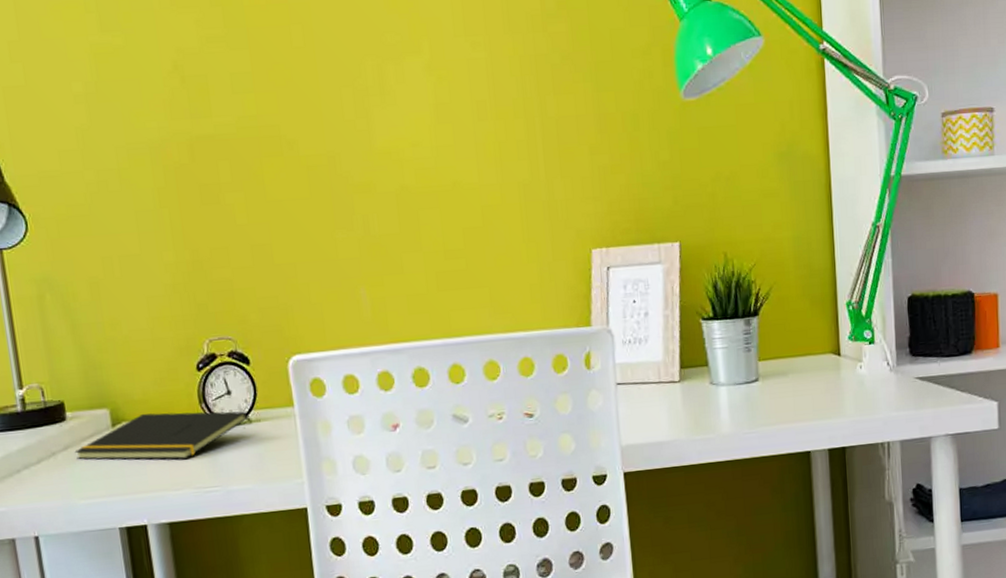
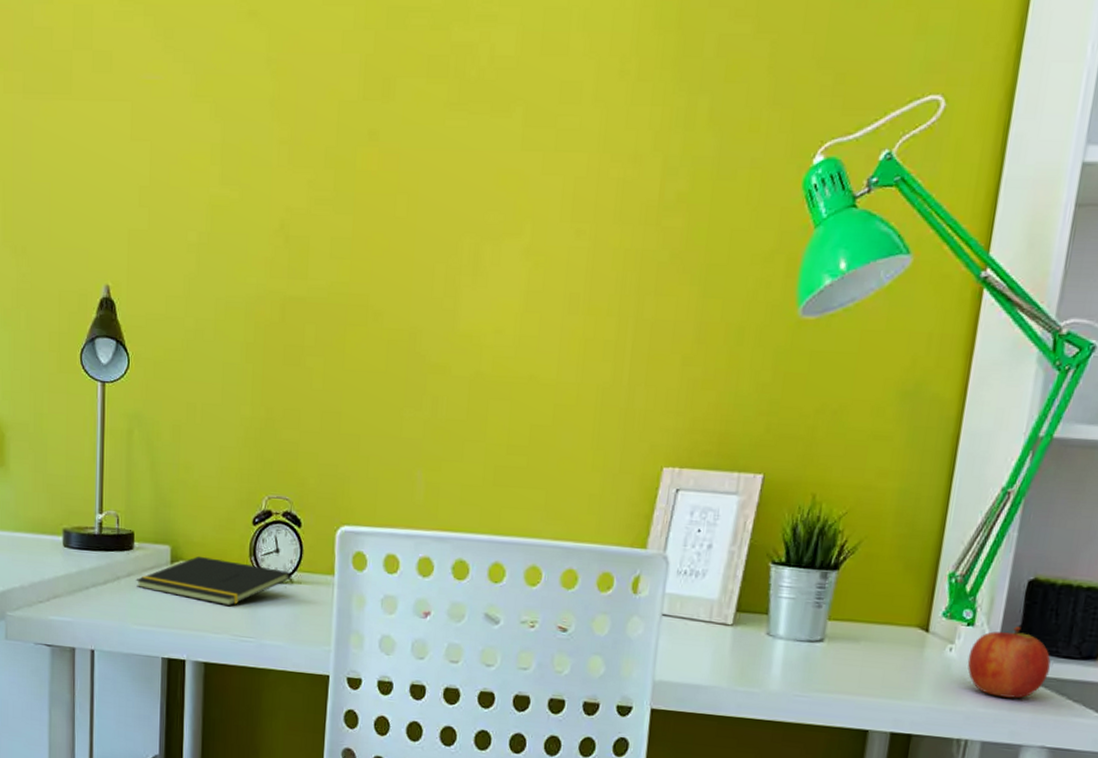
fruit: none [875,337,938,400] -> present [967,626,1051,699]

